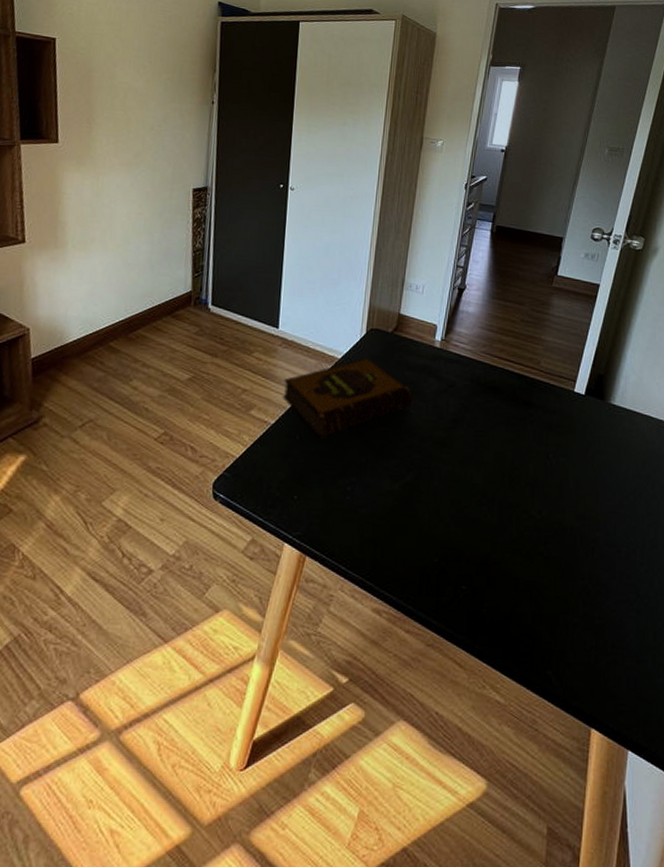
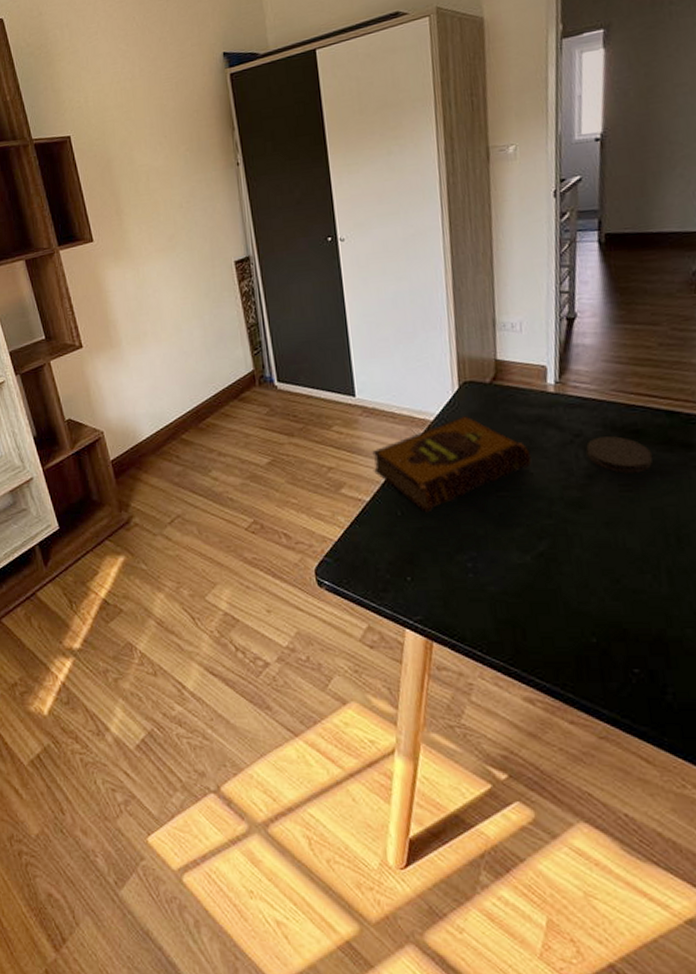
coaster: none [456,389,503,422] -> present [586,436,653,474]

